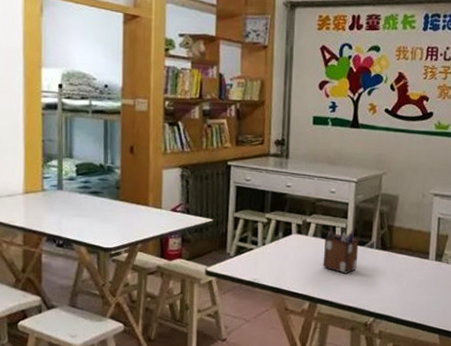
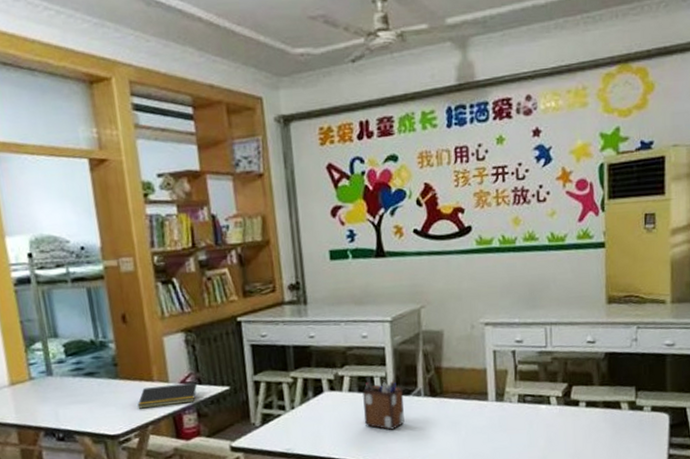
notepad: none [131,210,185,229] -> present [137,382,197,409]

